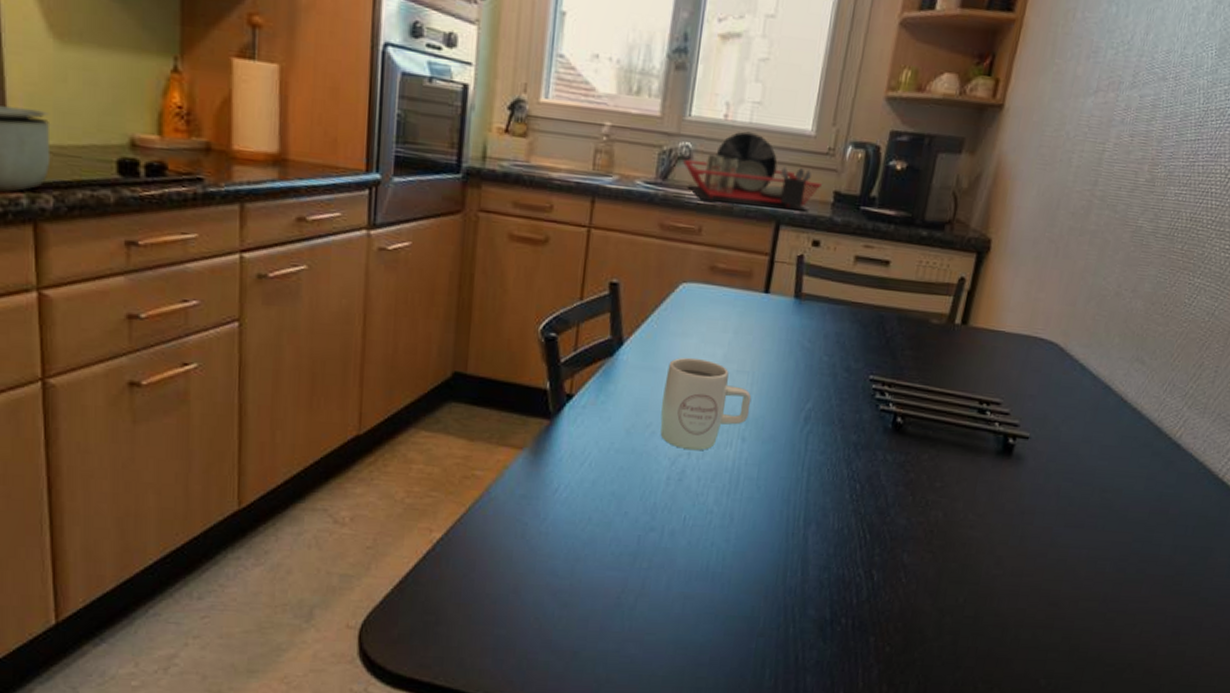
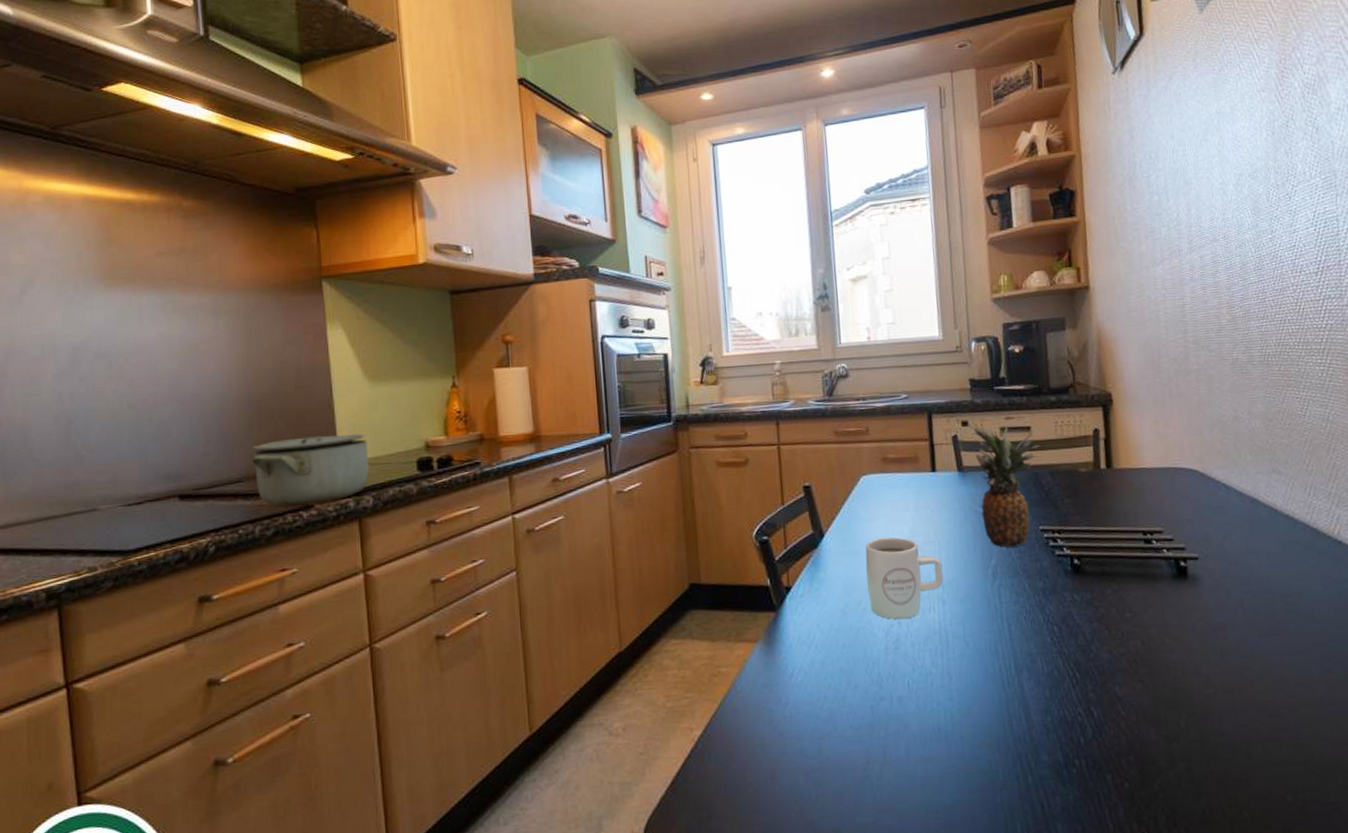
dish rack: present [683,131,822,212] -> none [843,346,958,407]
fruit: none [808,247,896,393] -> present [969,426,1041,547]

